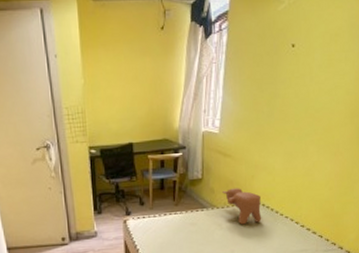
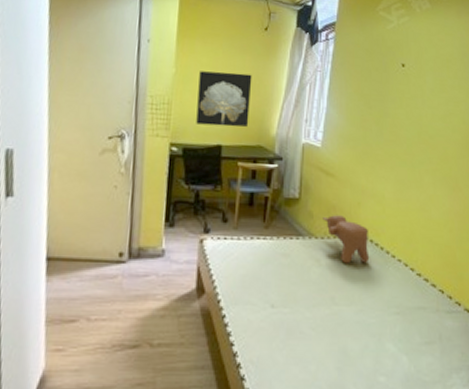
wall art: none [106,75,154,127] -> present [196,71,252,127]

